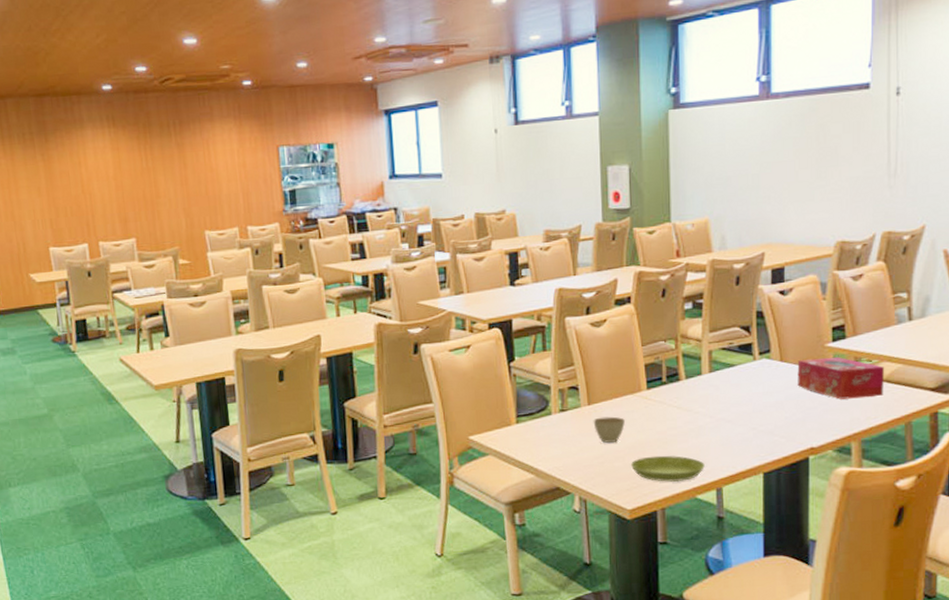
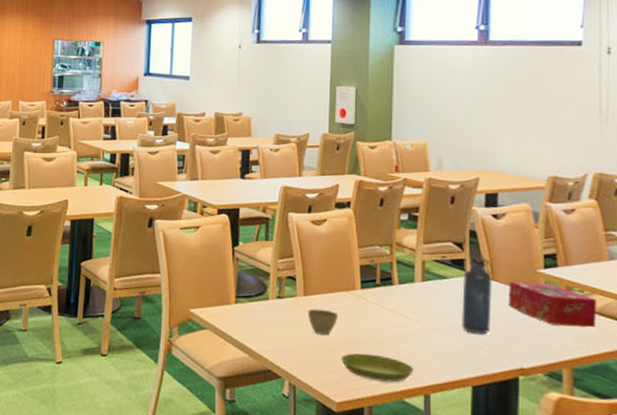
water bottle: none [750,334,781,419] -> present [462,253,493,334]

